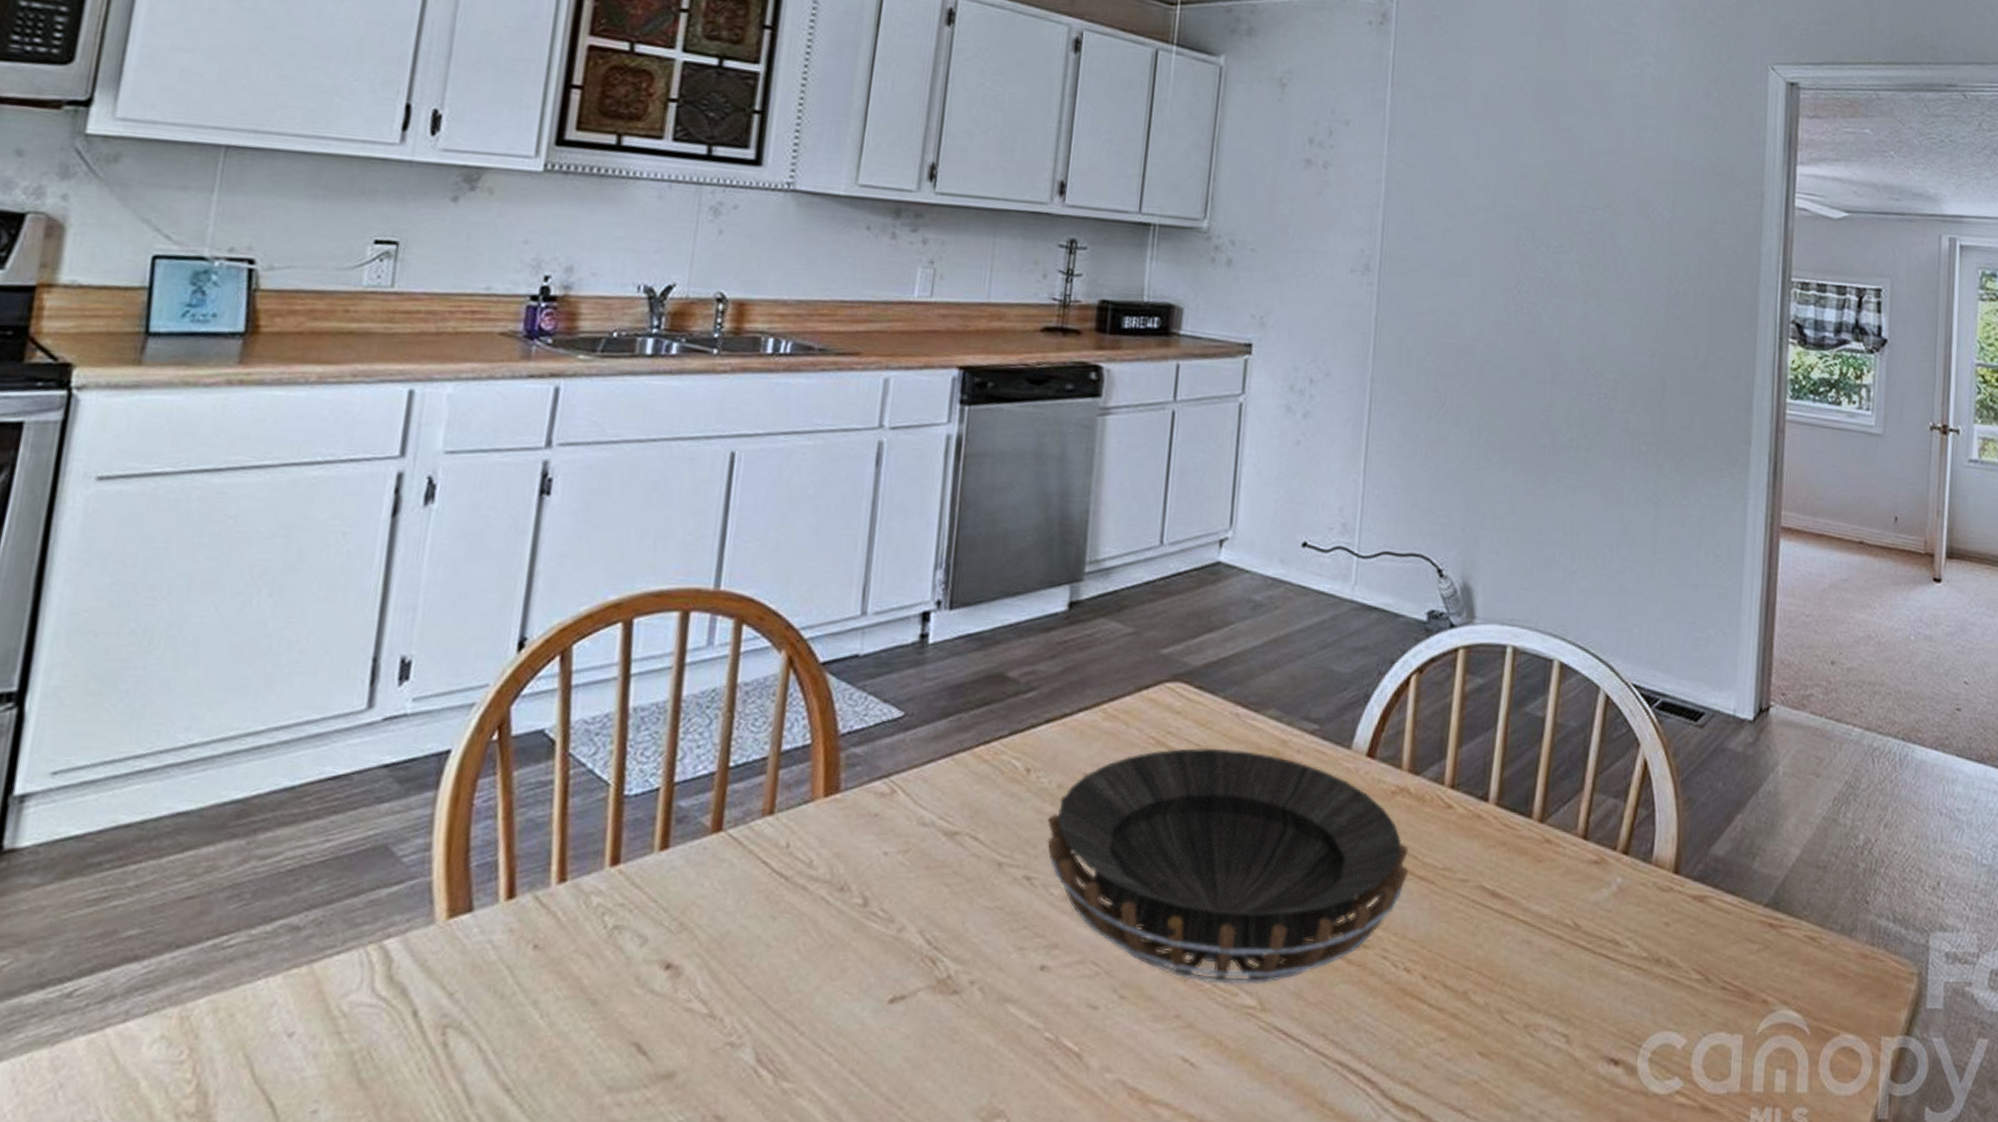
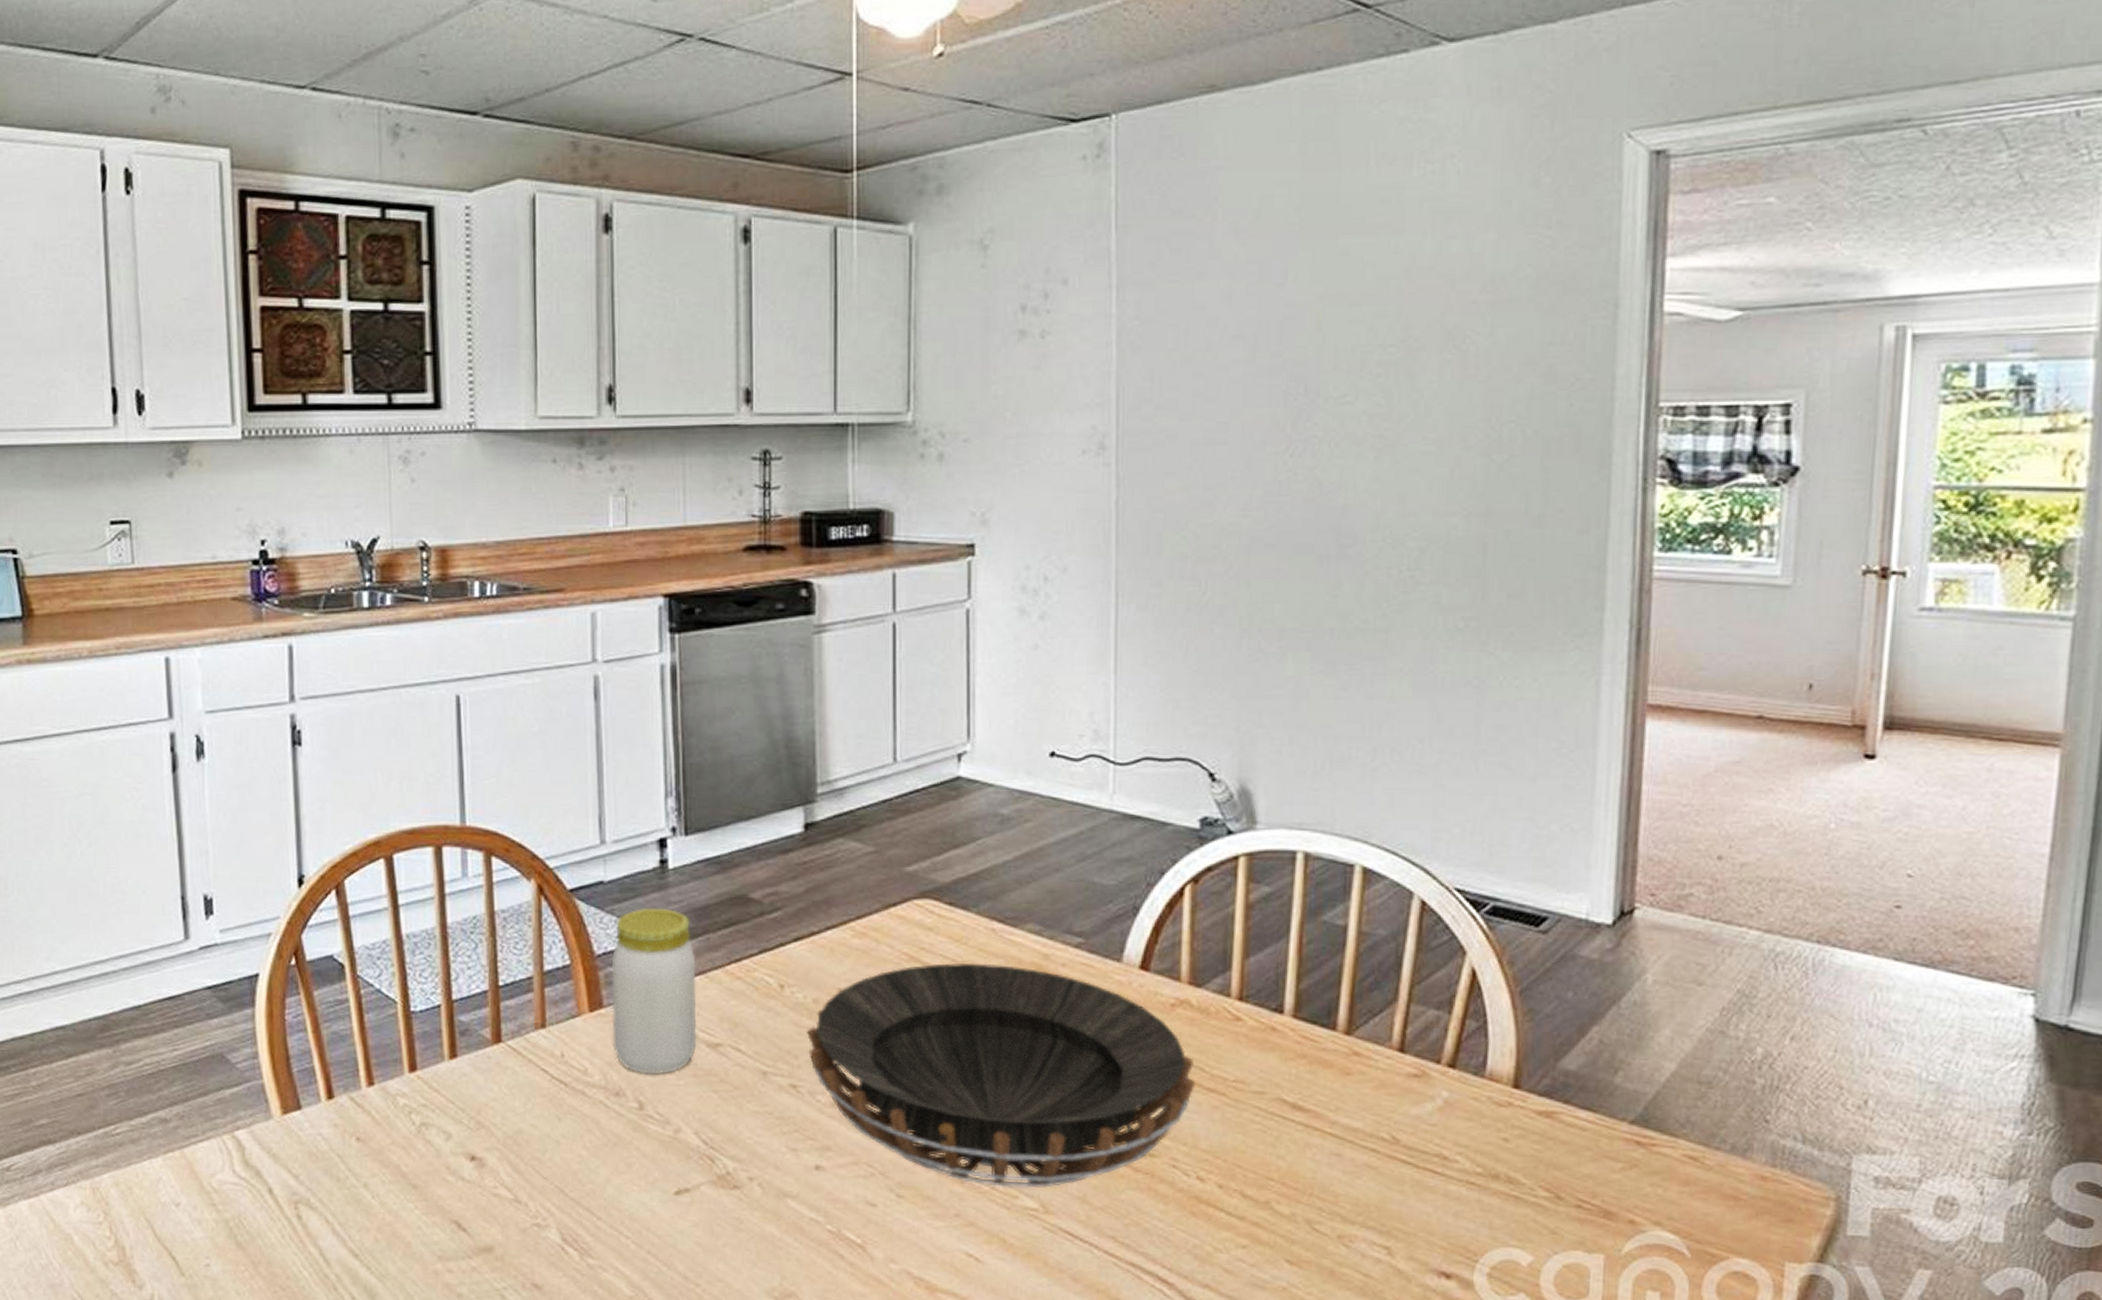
jar: none [844,684,945,867] -> present [611,908,696,1075]

